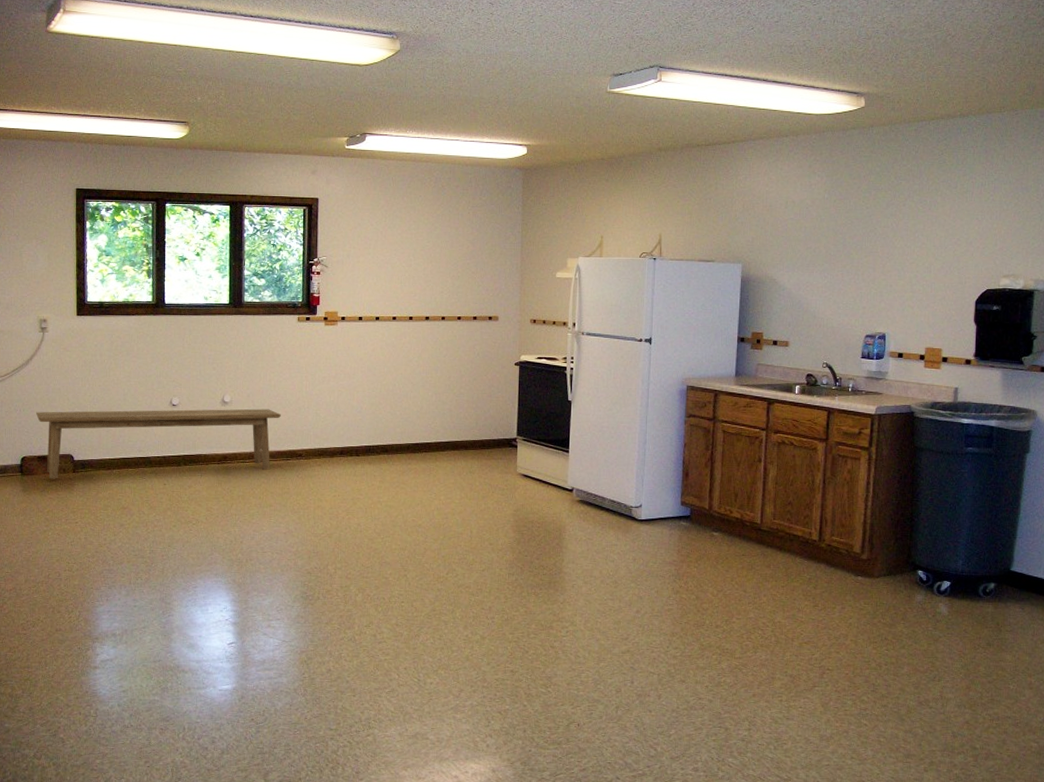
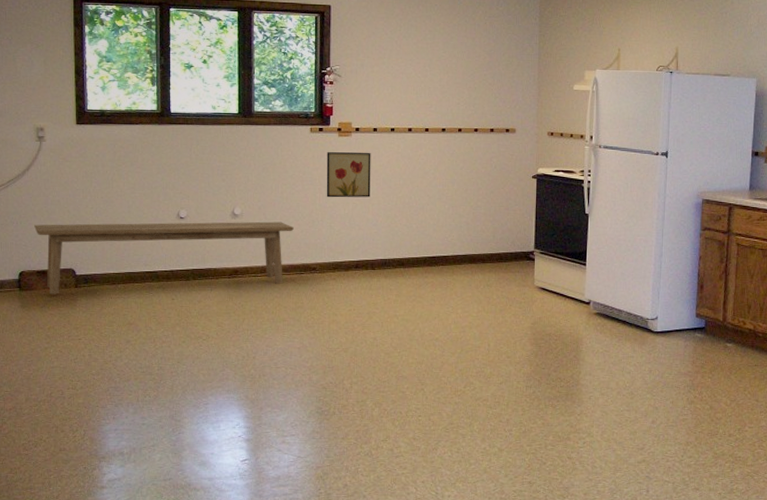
wall art: none [312,340,356,386] -> present [326,152,371,198]

